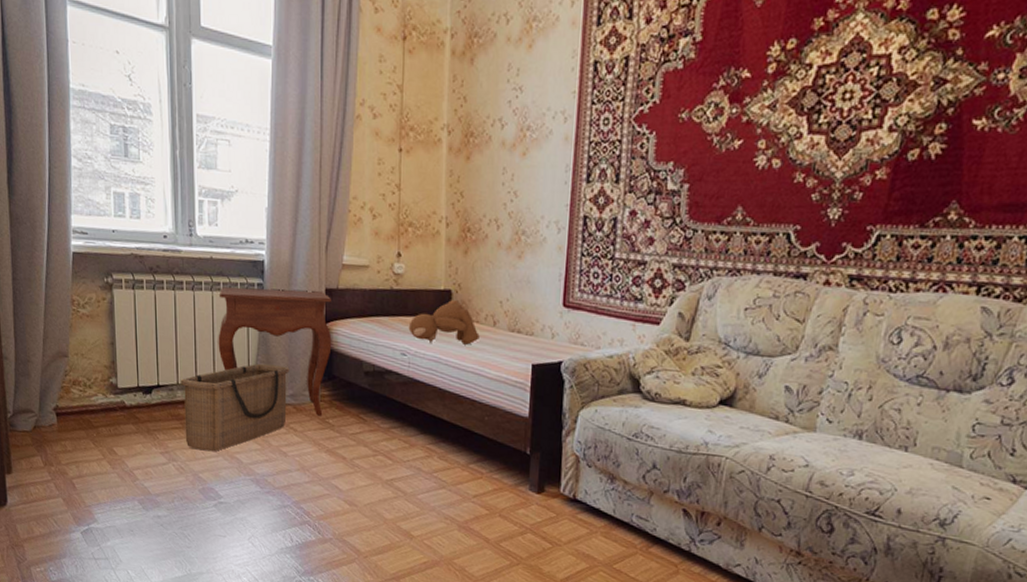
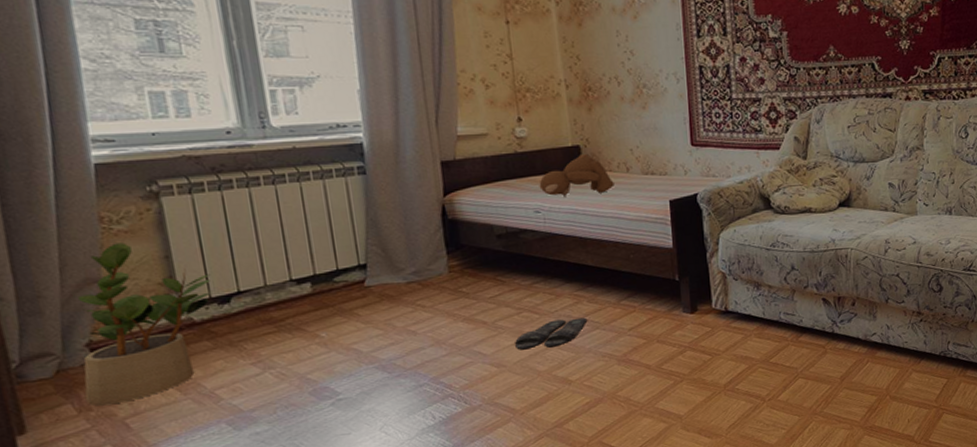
potted plant: none [49,324,140,465] -> present [78,243,211,406]
basket: present [180,363,290,451] -> none [268,245,411,351]
side table: present [218,287,332,416] -> none [310,165,456,287]
slippers: none [368,469,436,498] -> present [515,317,588,350]

